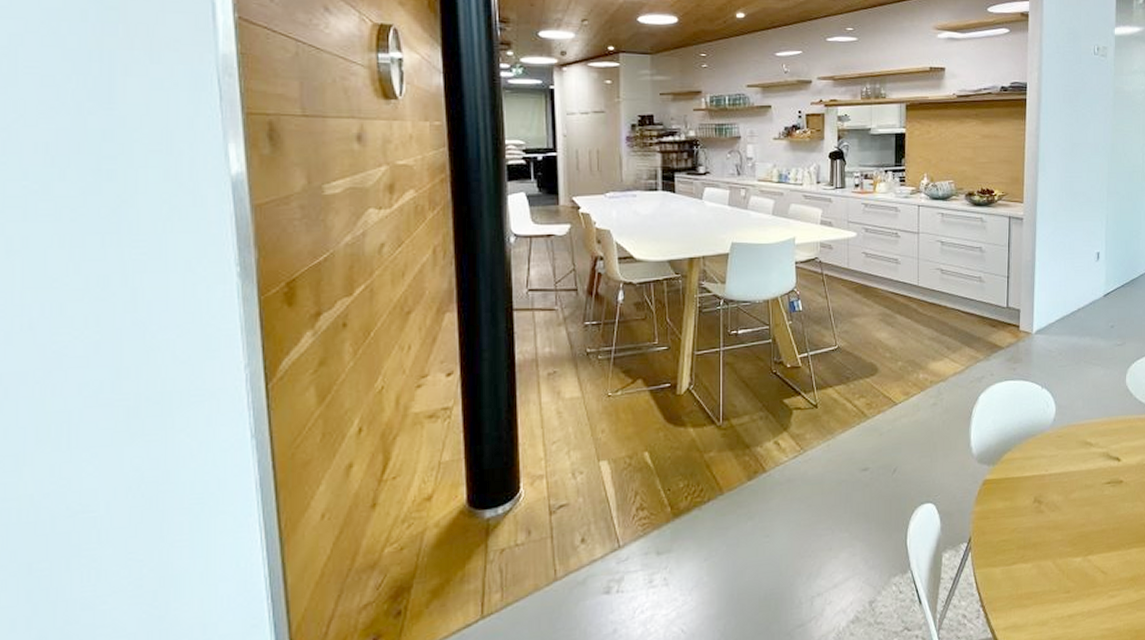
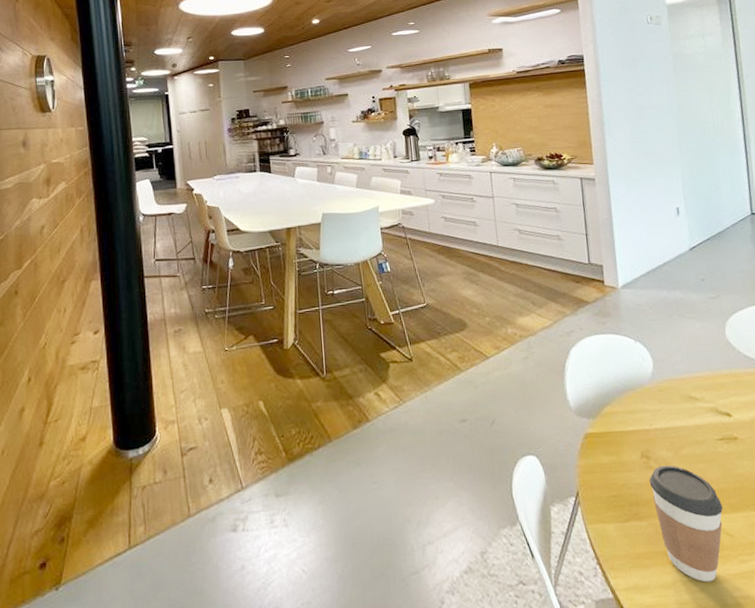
coffee cup: none [1038,508,1101,618] -> present [649,465,723,582]

